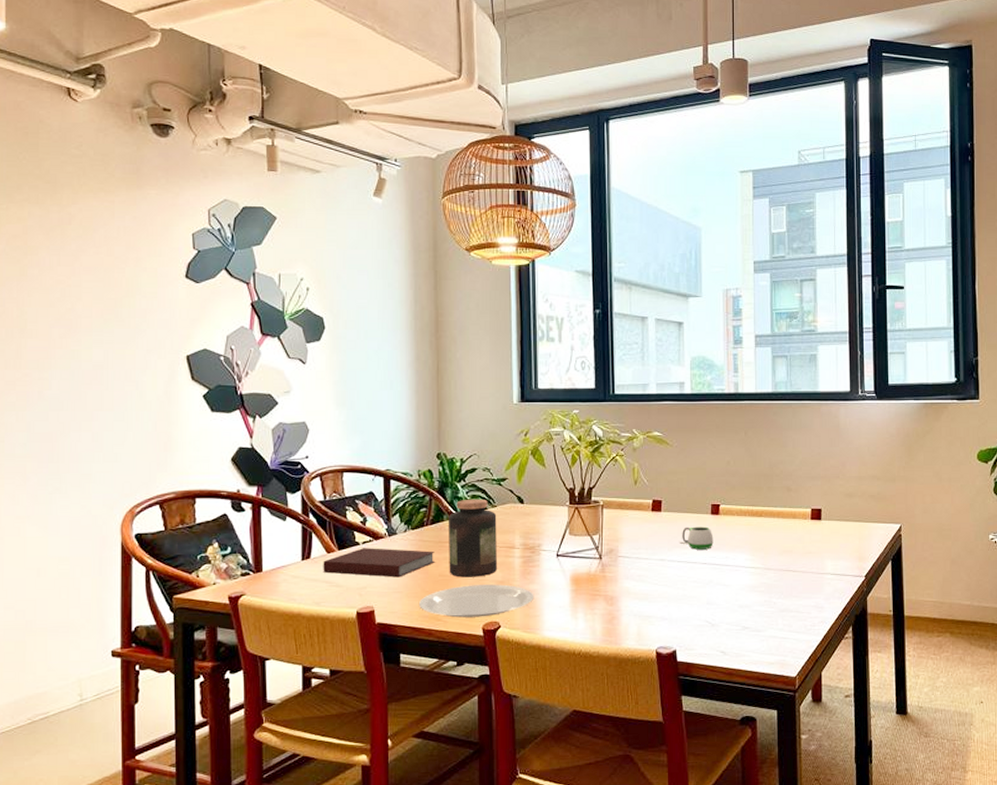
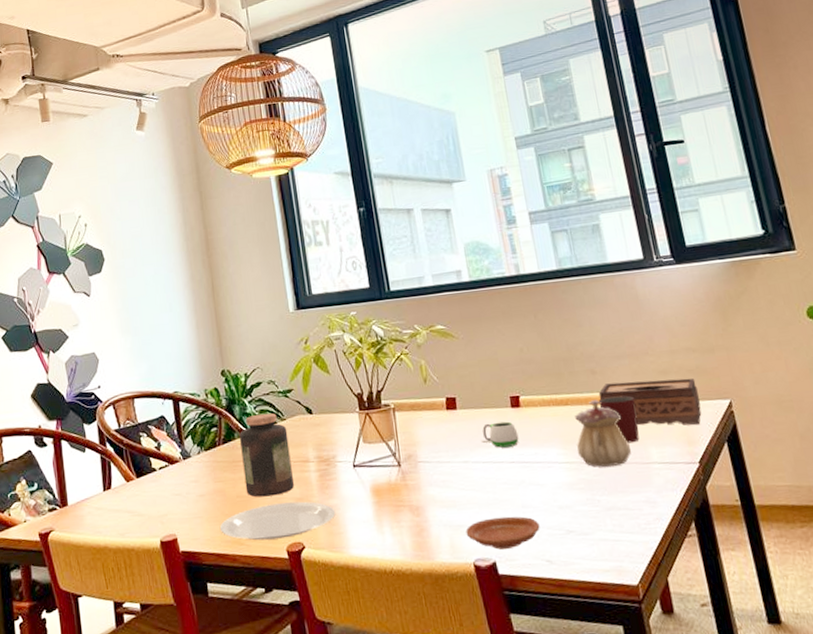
notebook: present [323,548,435,578] -> none [123,471,231,503]
plate: none [653,611,720,640] -> present [466,516,540,550]
teapot: none [763,513,809,574] -> present [575,399,631,467]
mug: none [789,513,821,555] -> present [598,395,640,443]
tissue box: none [790,500,875,543] -> present [598,378,702,426]

